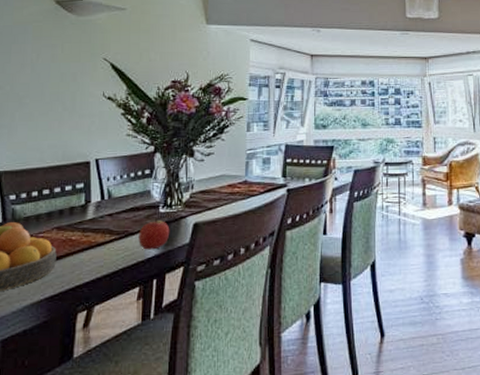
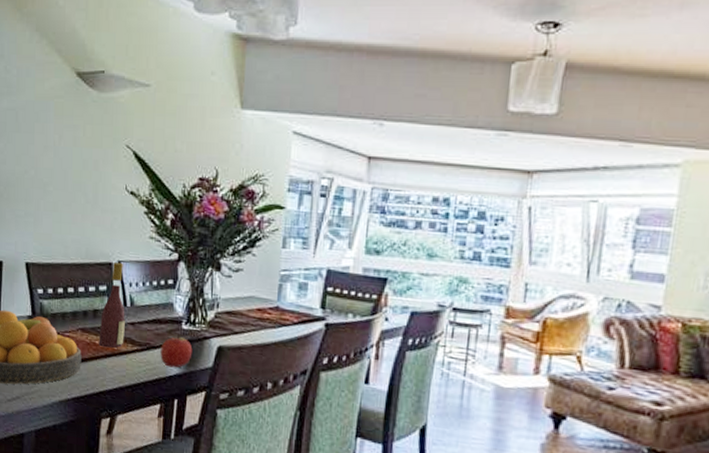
wine bottle: none [75,160,103,242] -> present [99,262,125,349]

